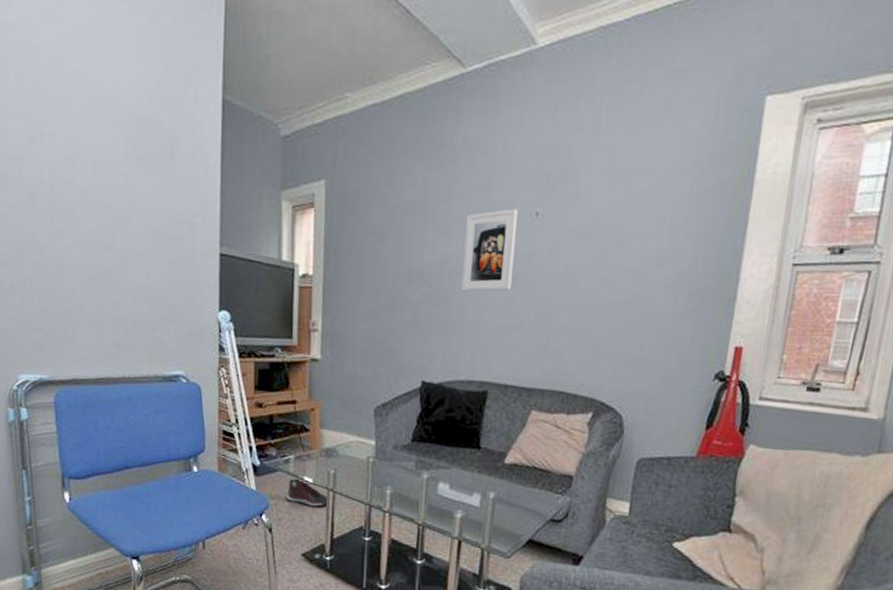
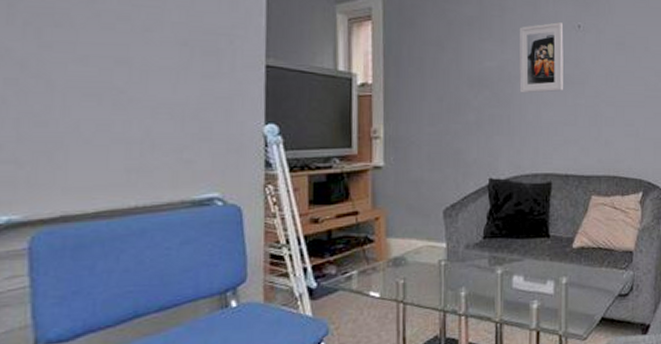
sneaker: present [286,478,330,507] -> none [350,295,400,324]

